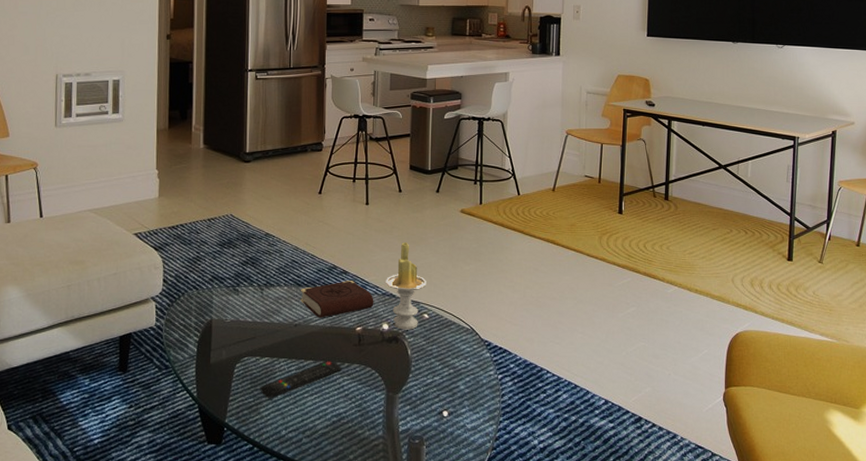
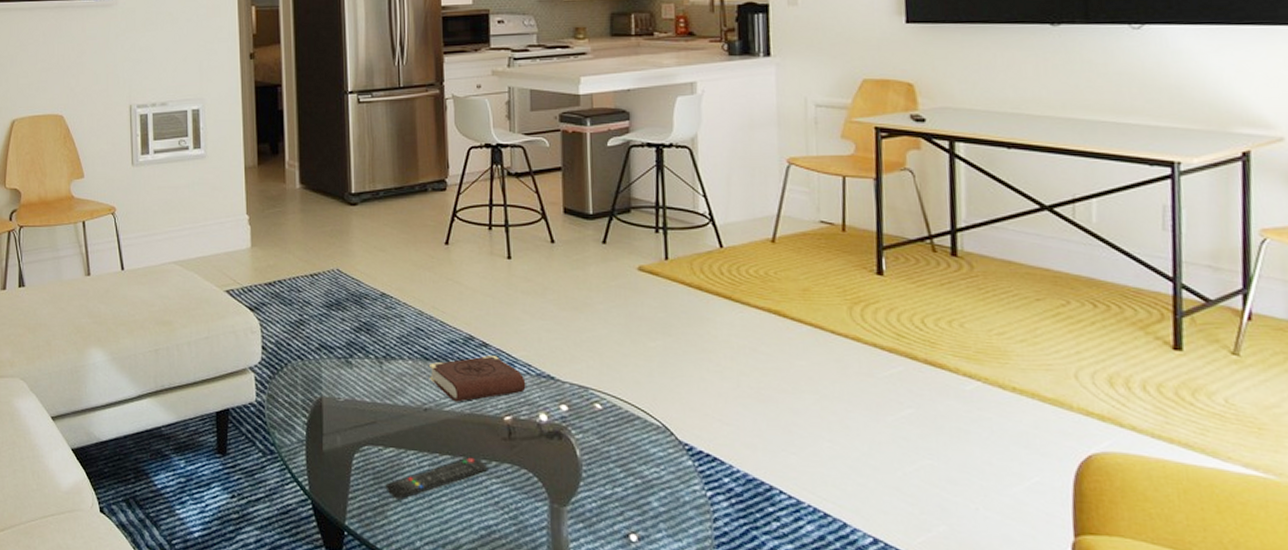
candle: present [386,242,427,330] -> none [540,308,596,424]

